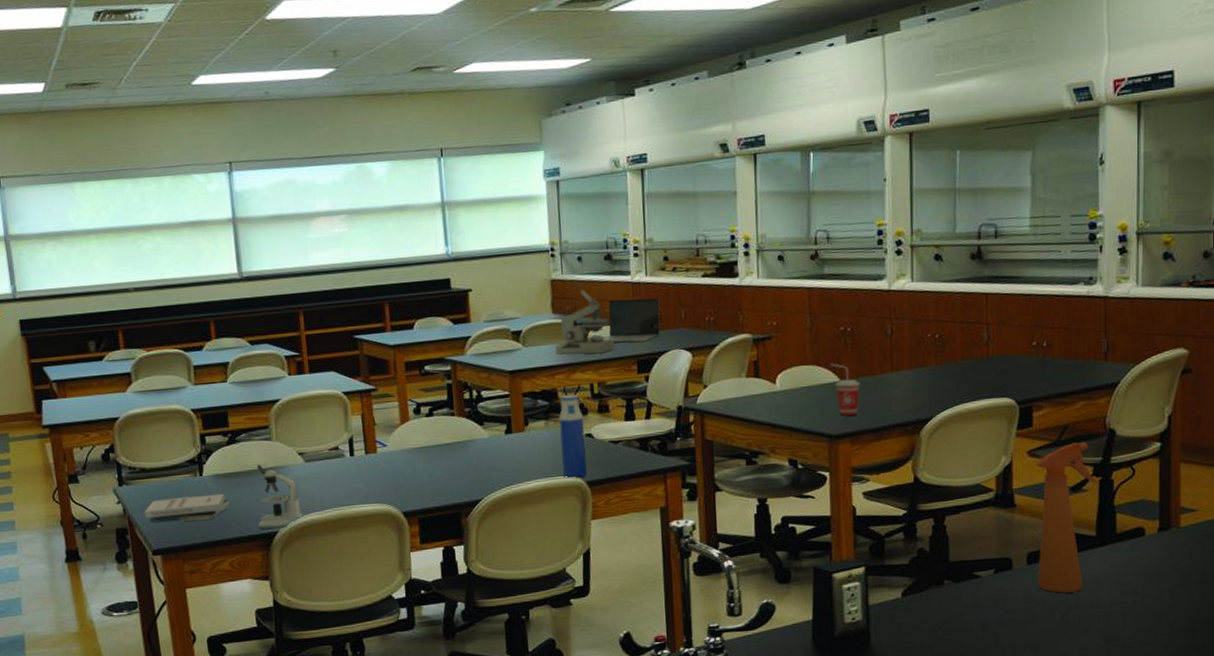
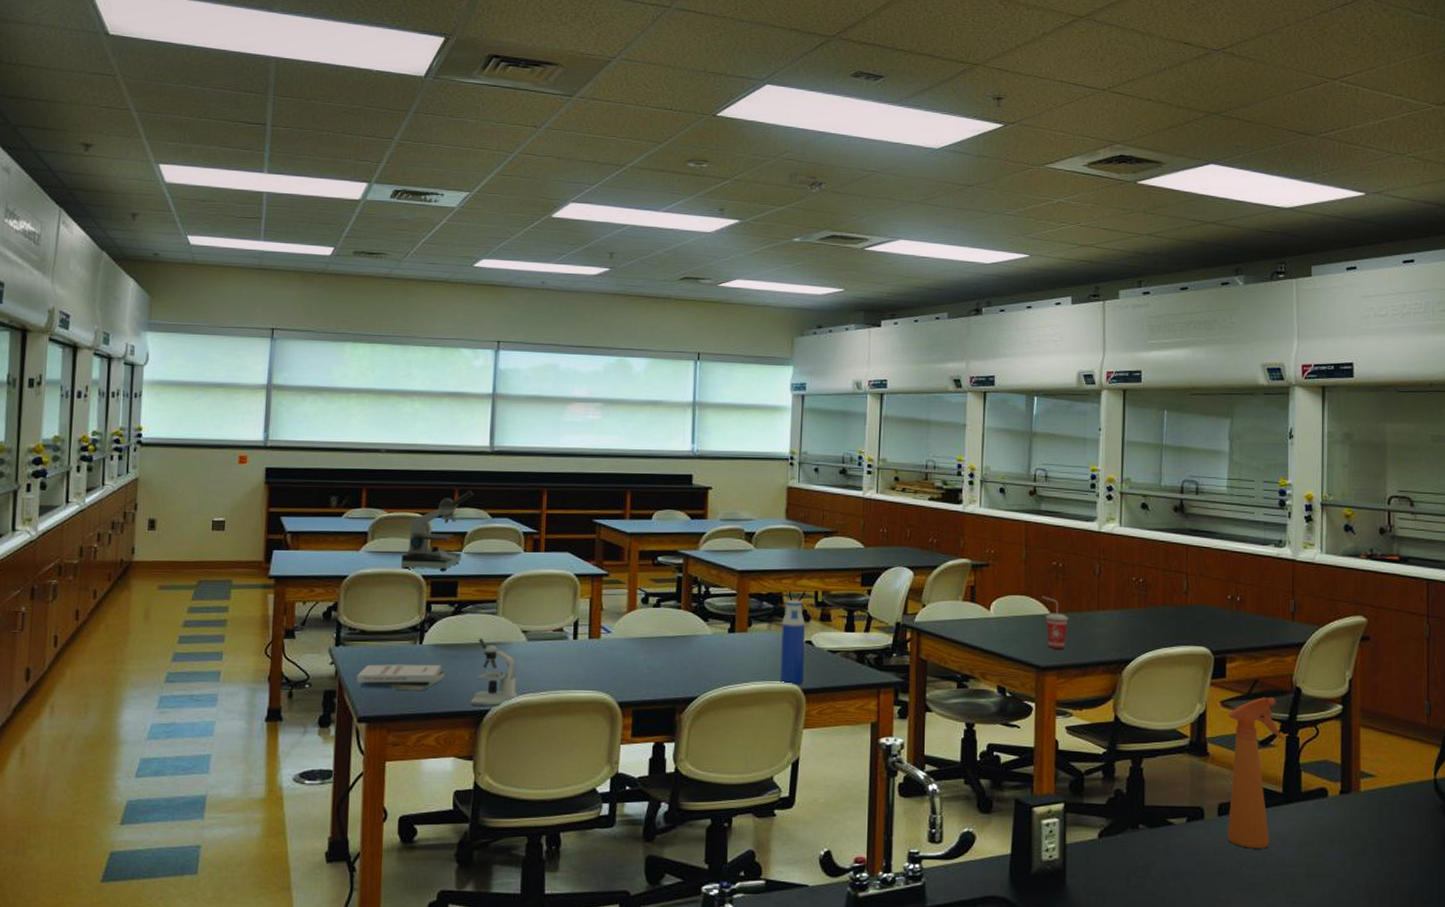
microscope: none [168,319,230,406] -> present [401,489,474,571]
microscope: present [555,288,615,355] -> none [785,498,842,563]
laptop: present [603,298,660,343] -> none [832,513,887,557]

